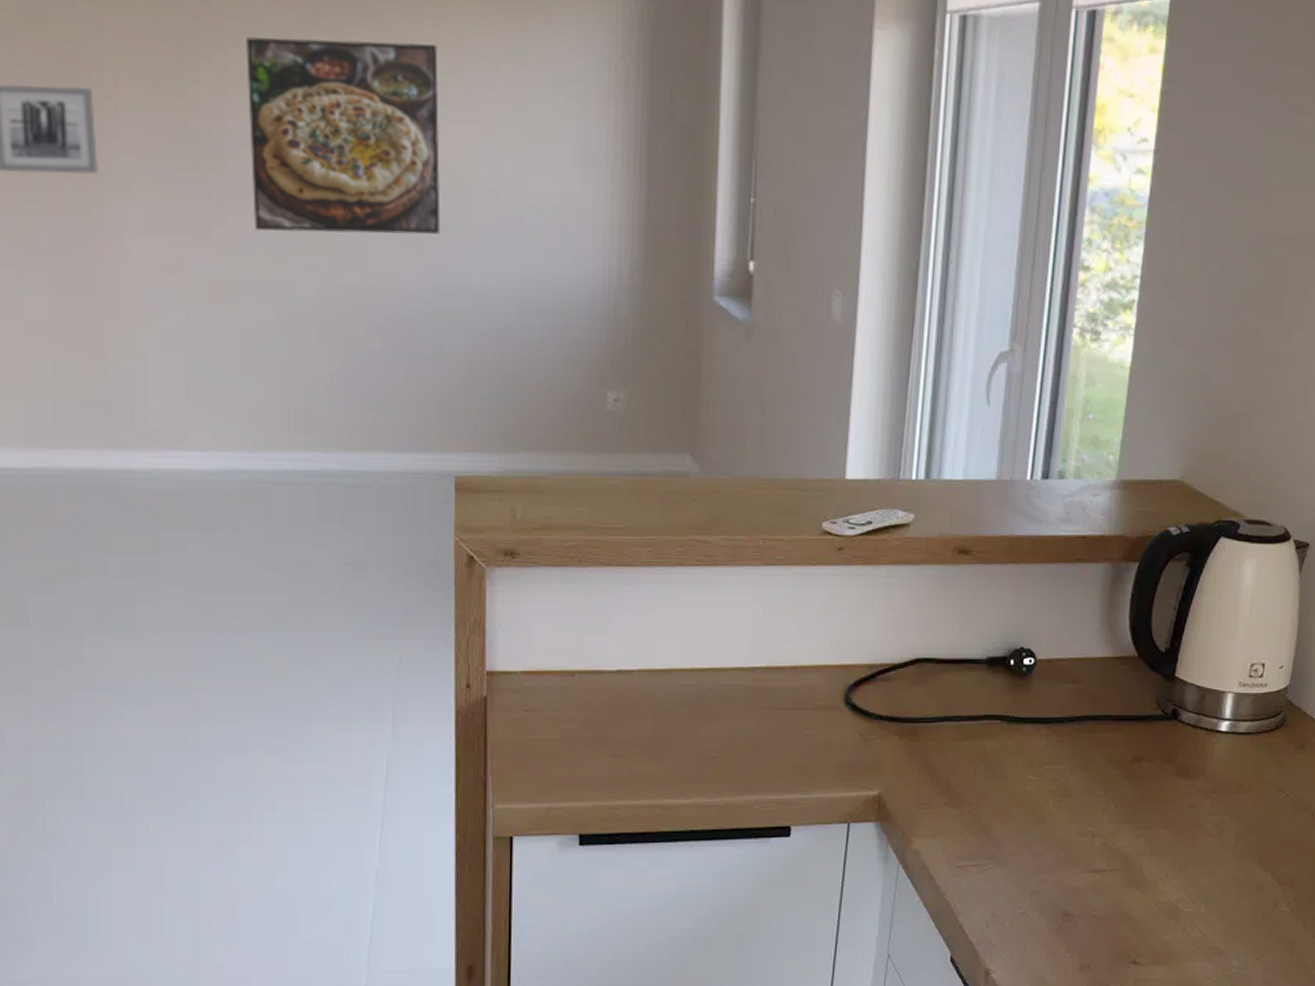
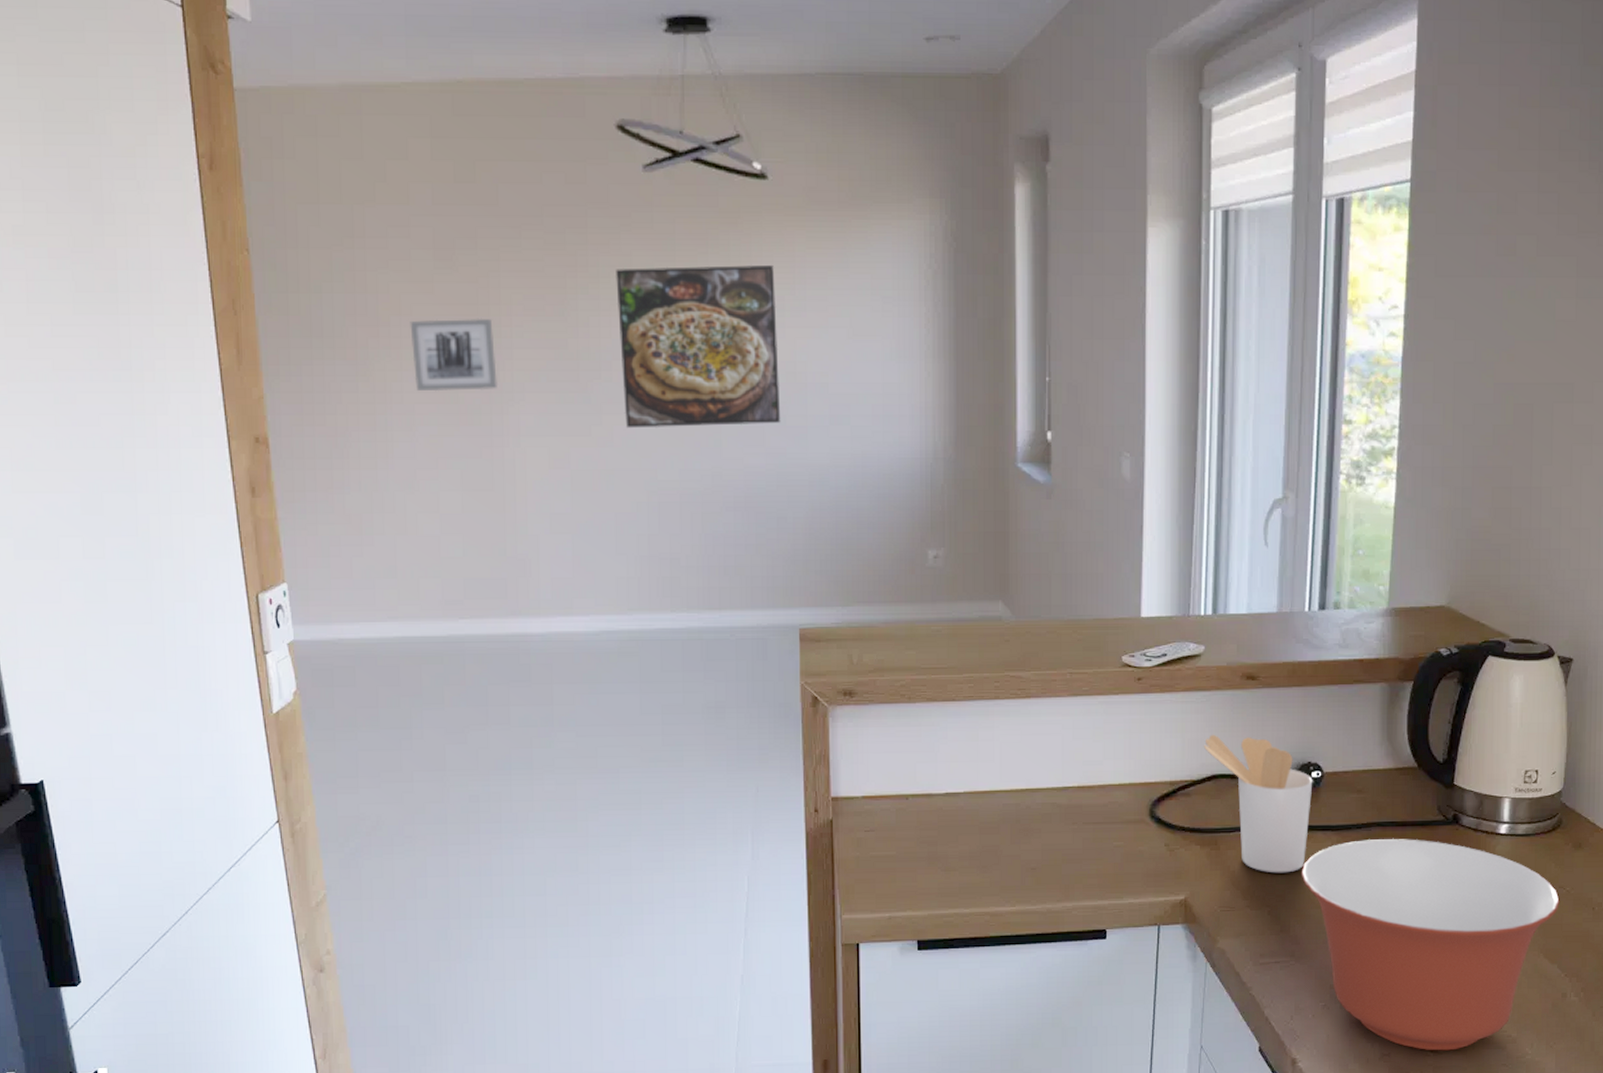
utensil holder: none [907,613,1025,769] -> present [1203,734,1313,873]
mixing bowl: none [1006,733,1278,963] -> present [1301,838,1560,1051]

